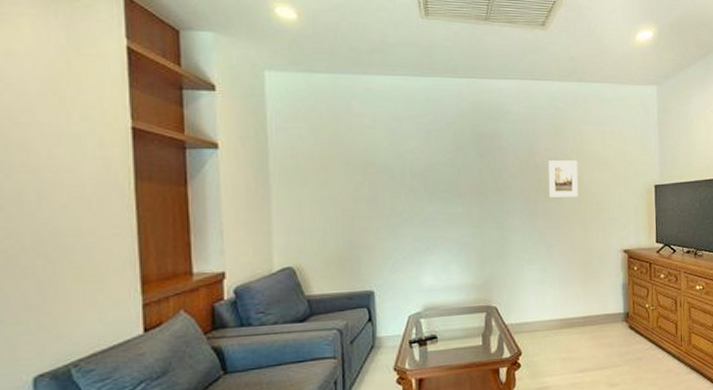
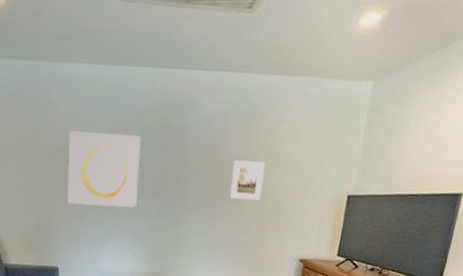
wall art: none [376,142,456,219] -> present [67,131,141,209]

